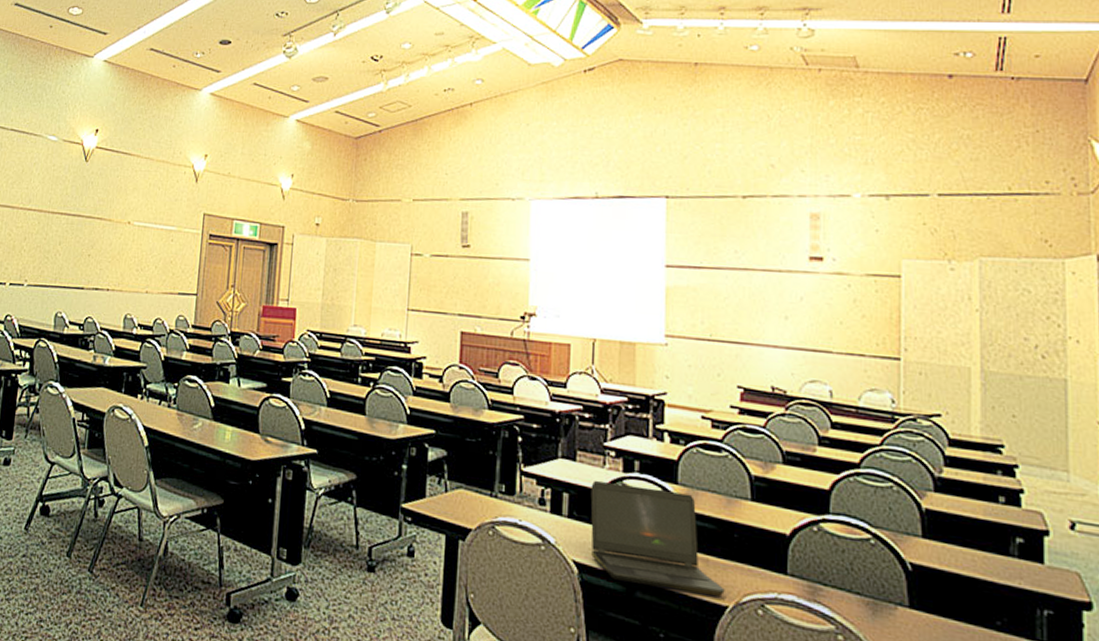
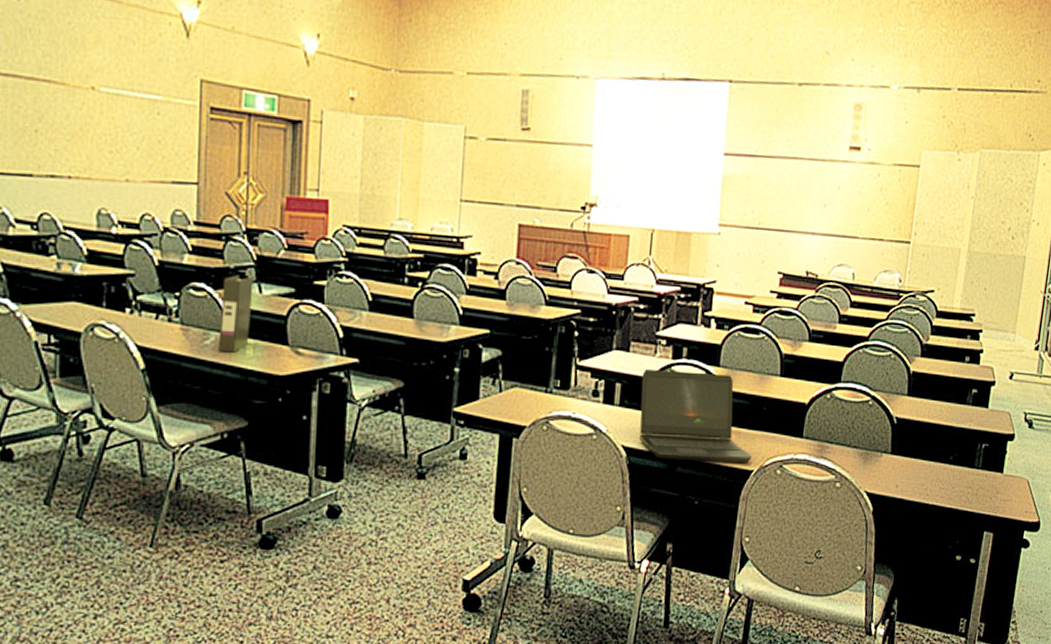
binder: none [204,370,235,437] -> present [218,275,254,353]

